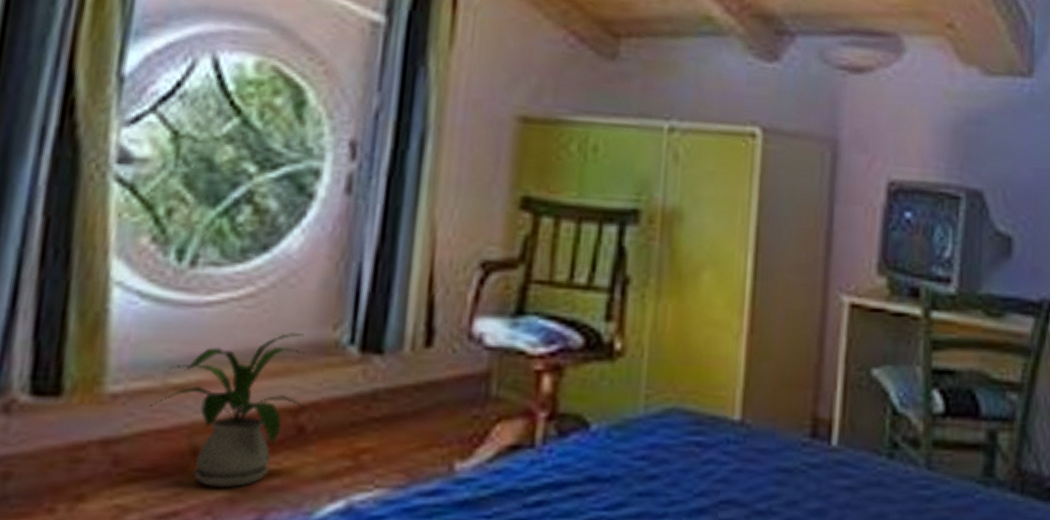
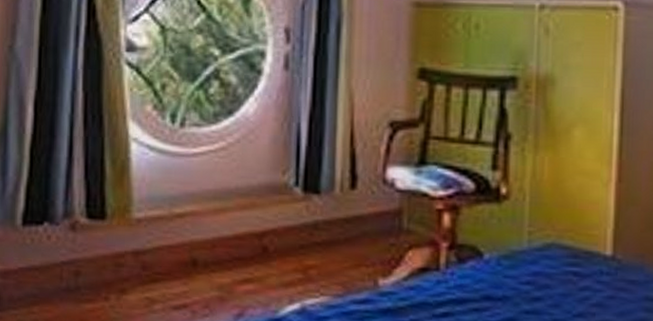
house plant: present [149,333,321,489] -> none [162,177,278,290]

